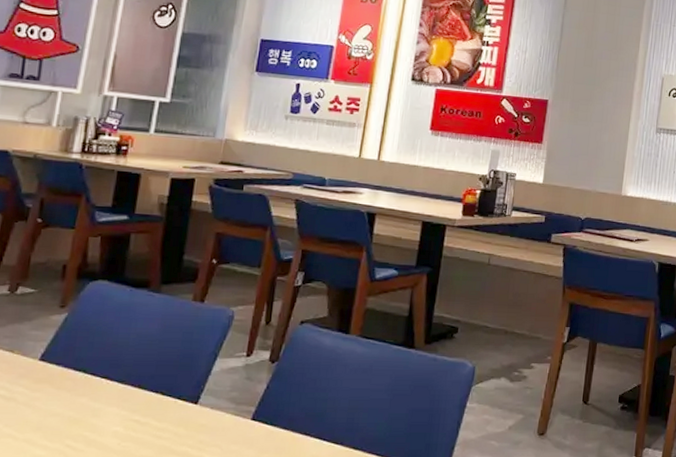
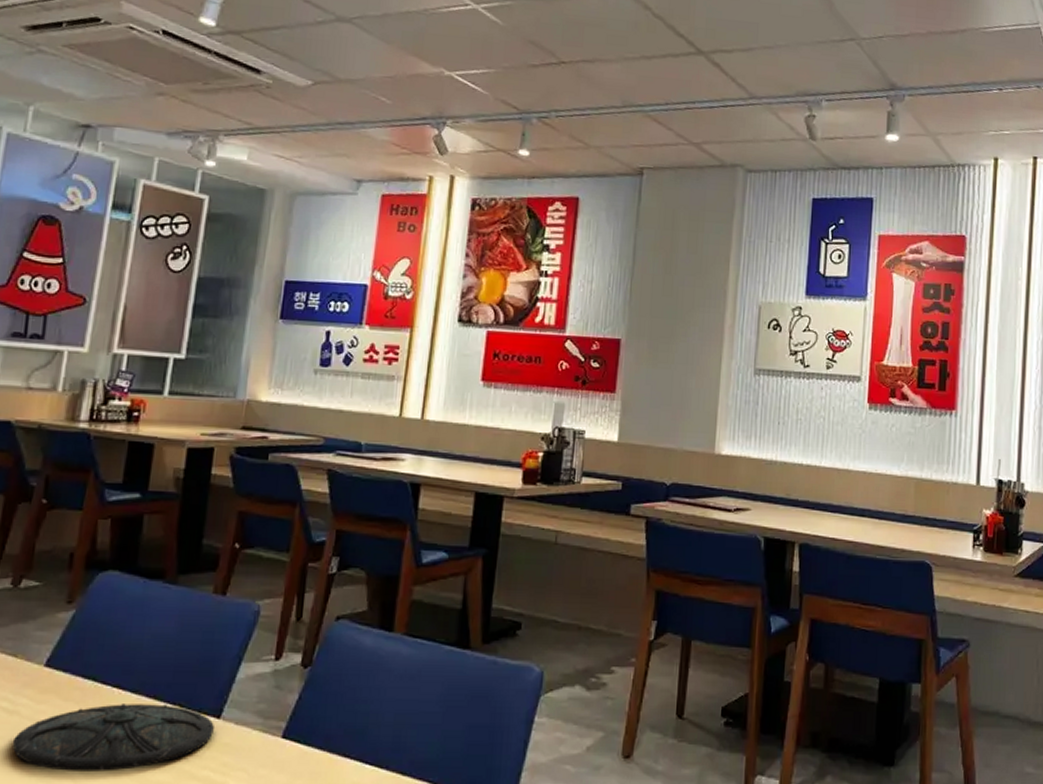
plate: none [8,392,193,448] -> present [12,704,216,772]

